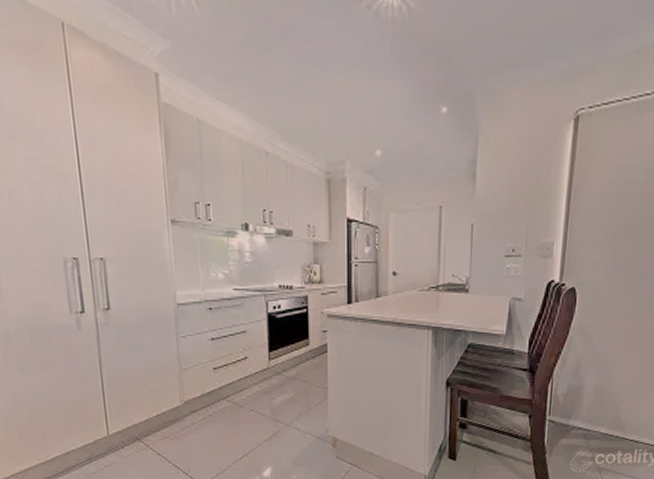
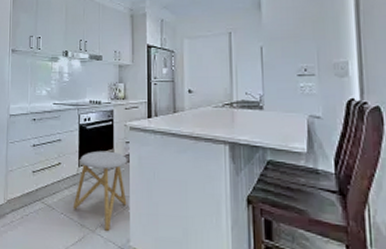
stool: none [264,341,325,425] -> present [73,150,127,232]

